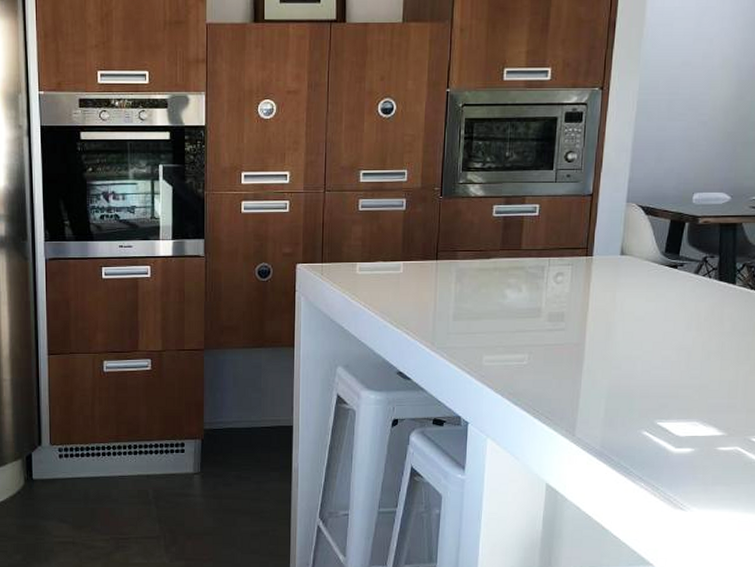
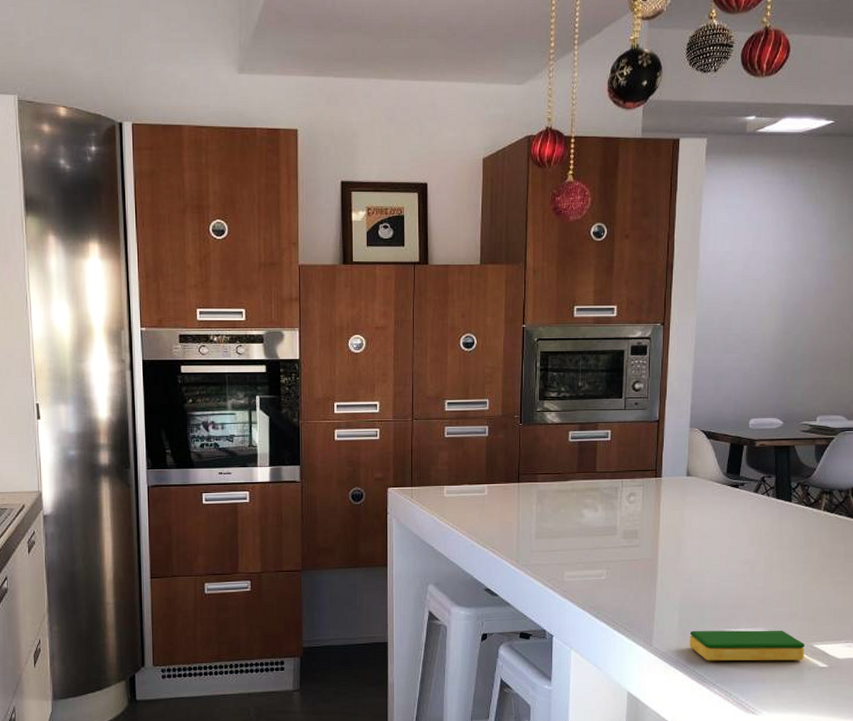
dish sponge: none [615,420,742,455] -> present [689,630,804,661]

